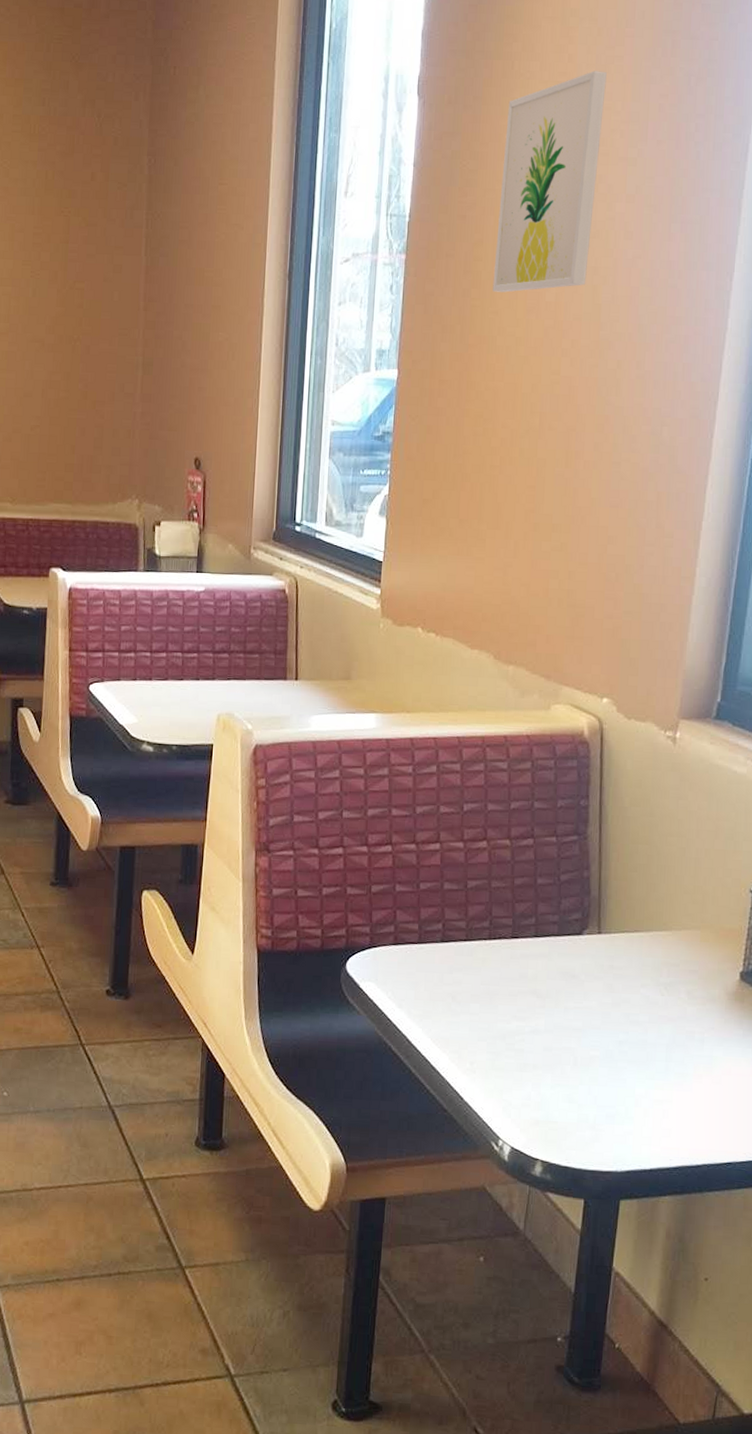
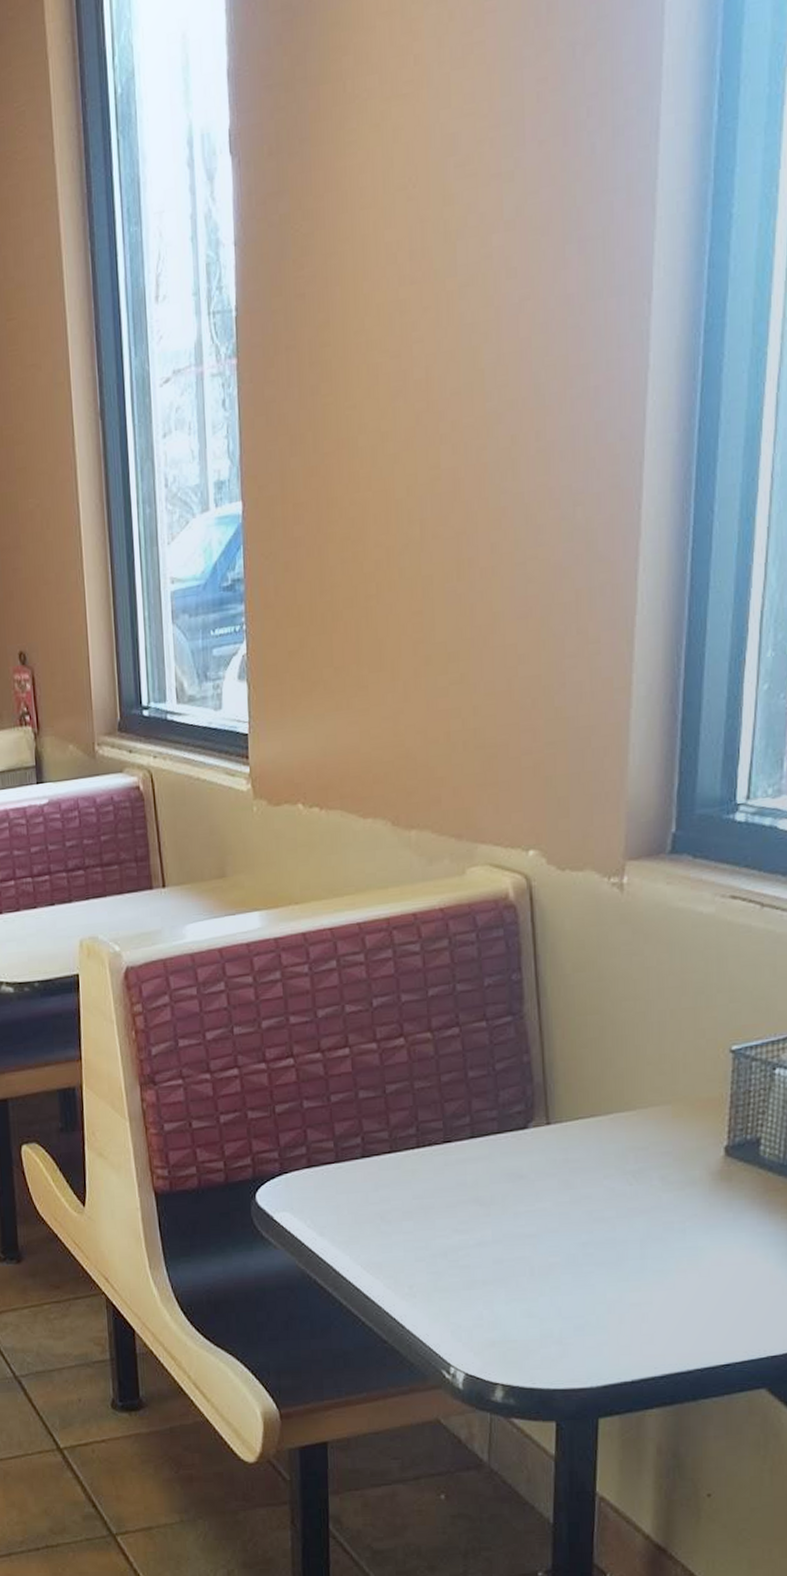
wall art: present [492,71,607,293] -> none [344,66,466,382]

